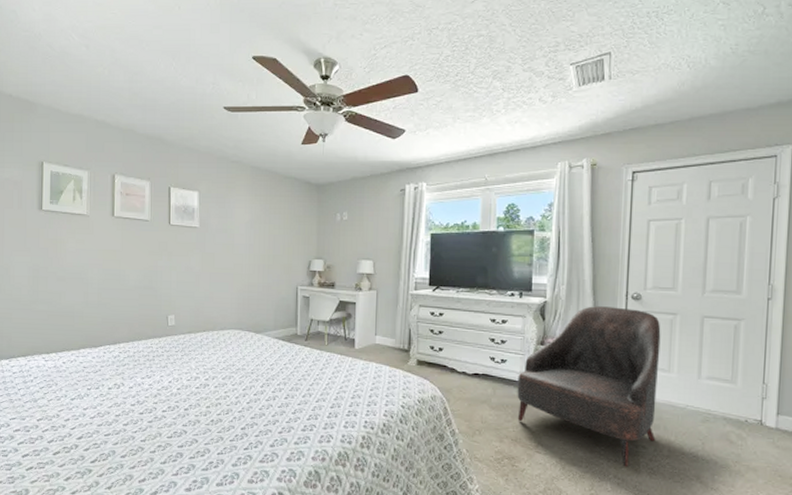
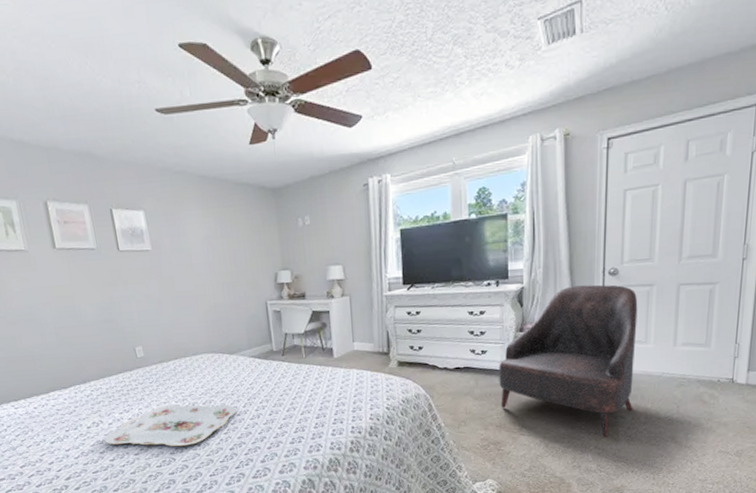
serving tray: none [122,376,254,420] -> present [104,405,237,447]

